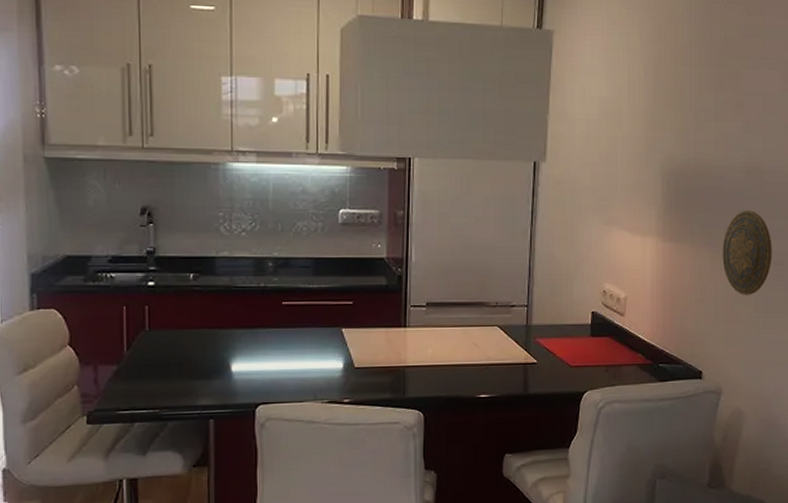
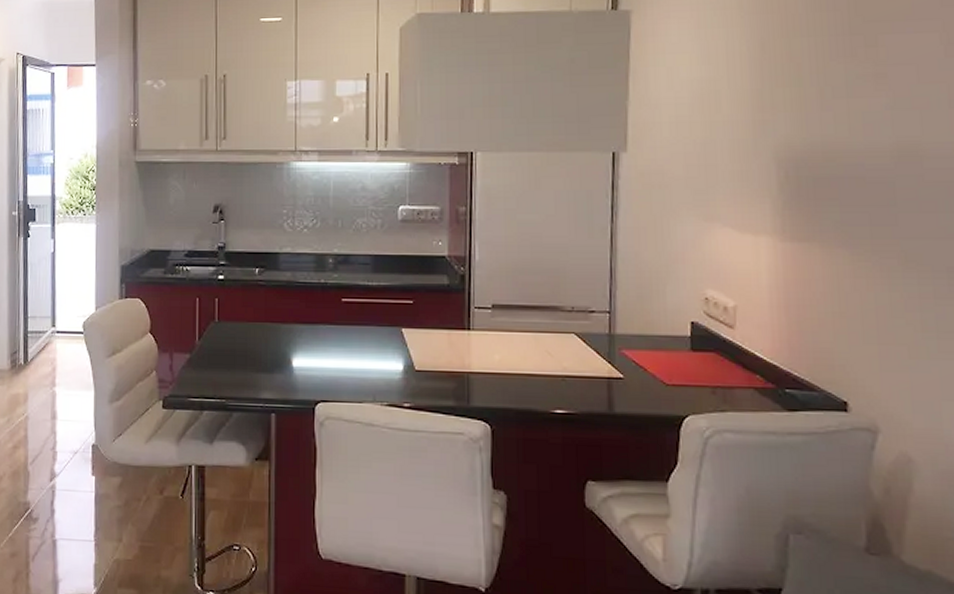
decorative plate: present [722,210,772,295] -> none [867,204,944,309]

